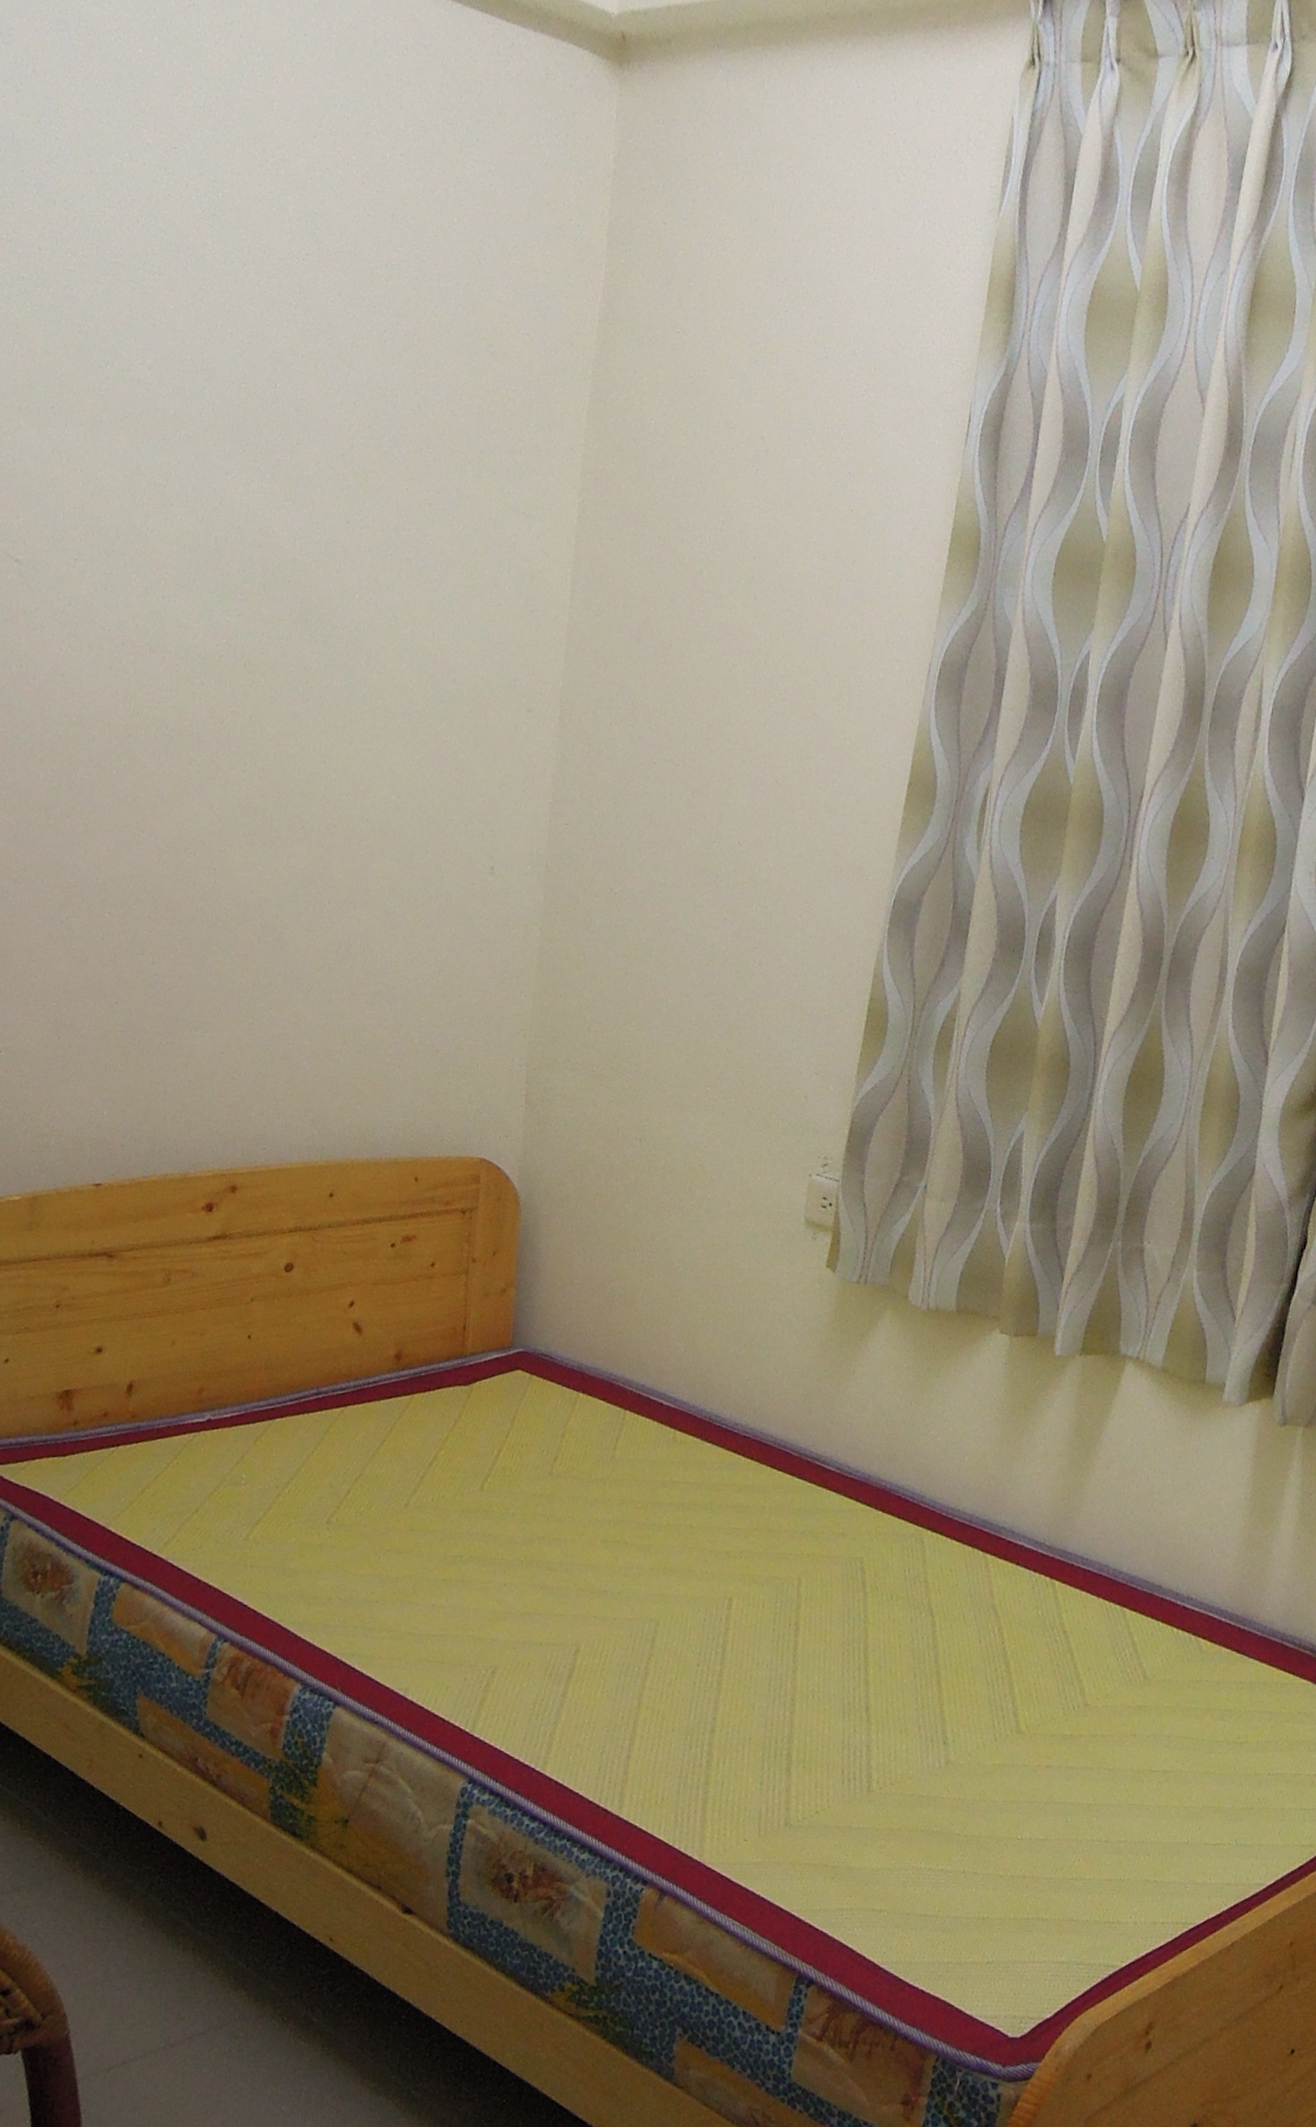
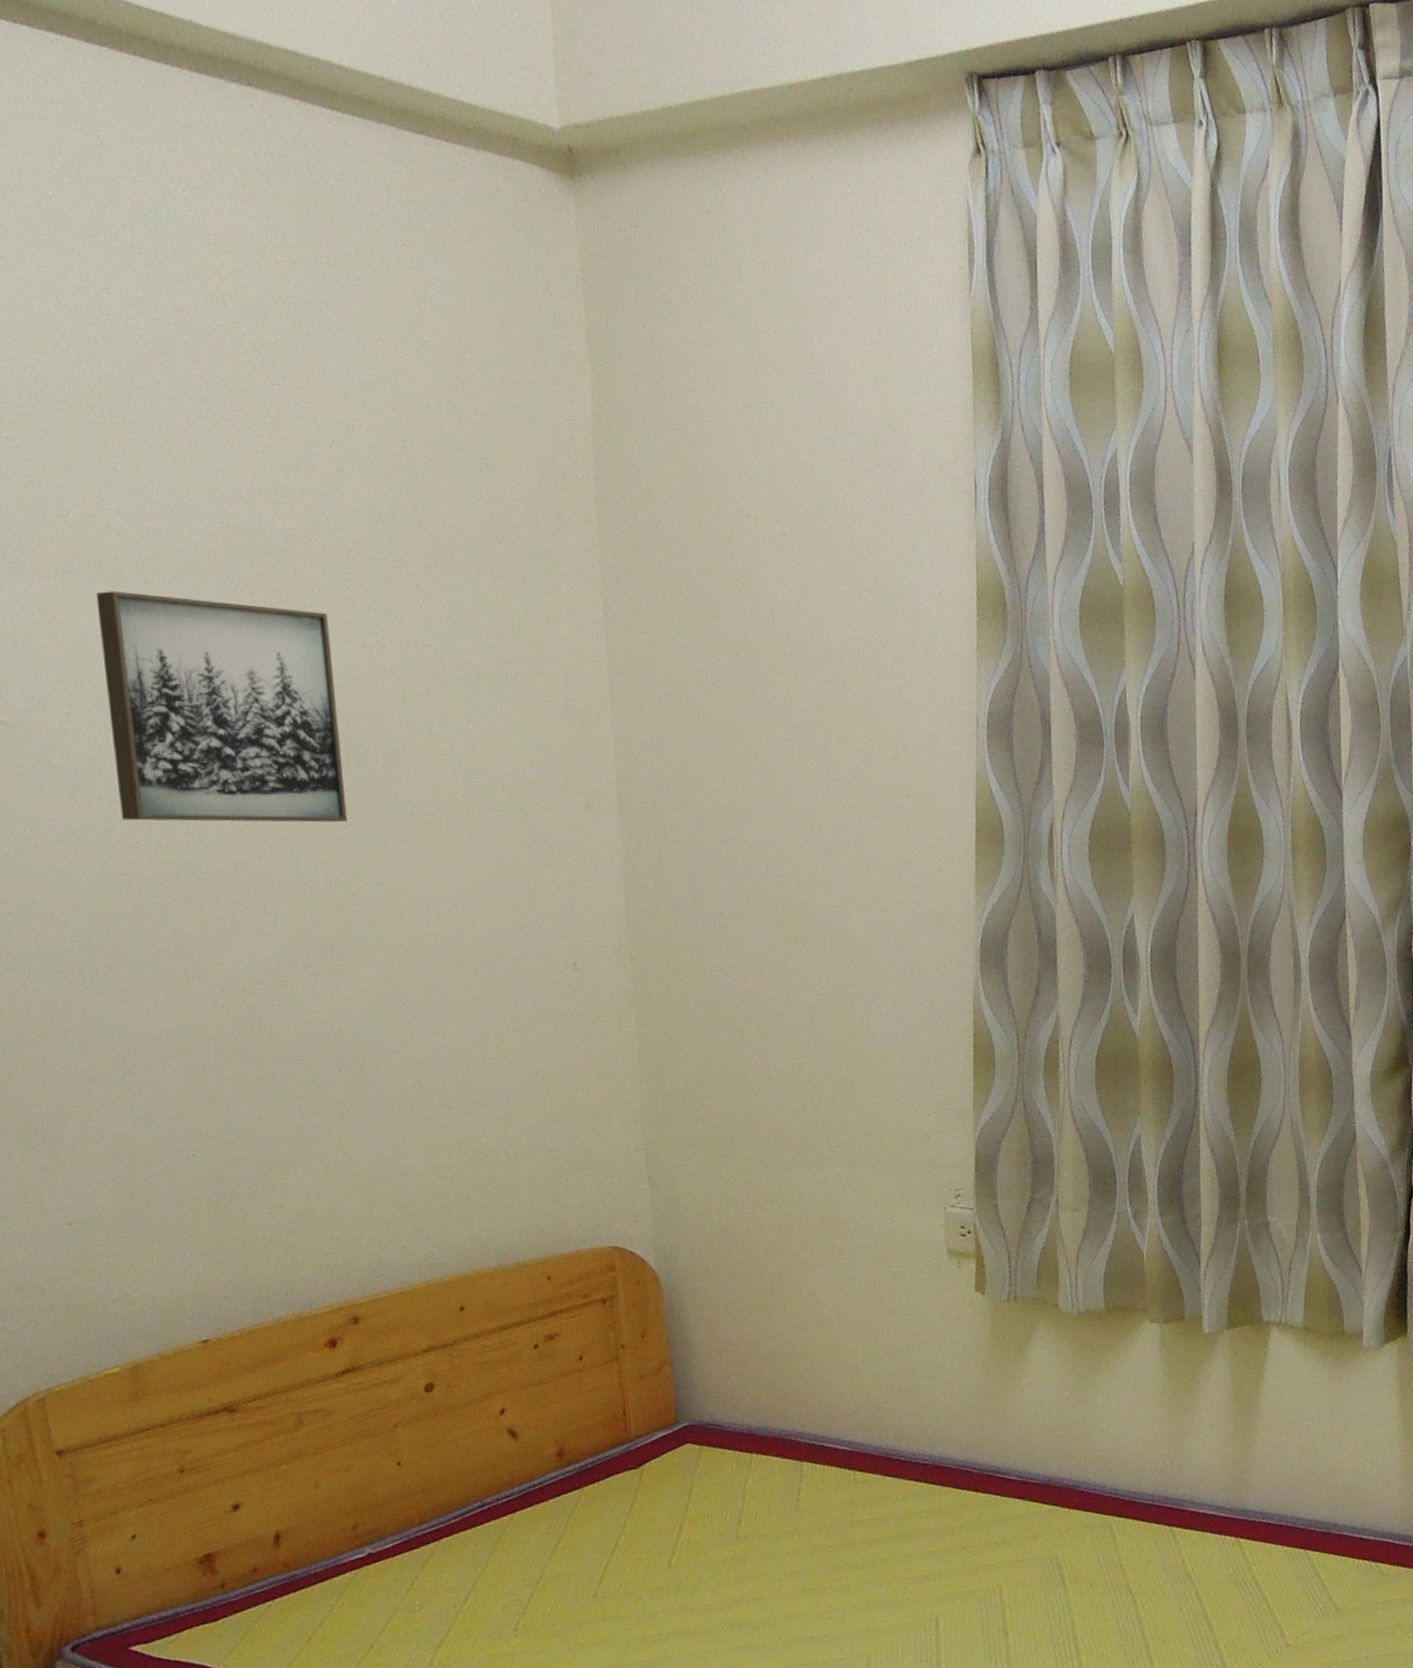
wall art: none [106,444,321,696] -> present [96,591,348,823]

